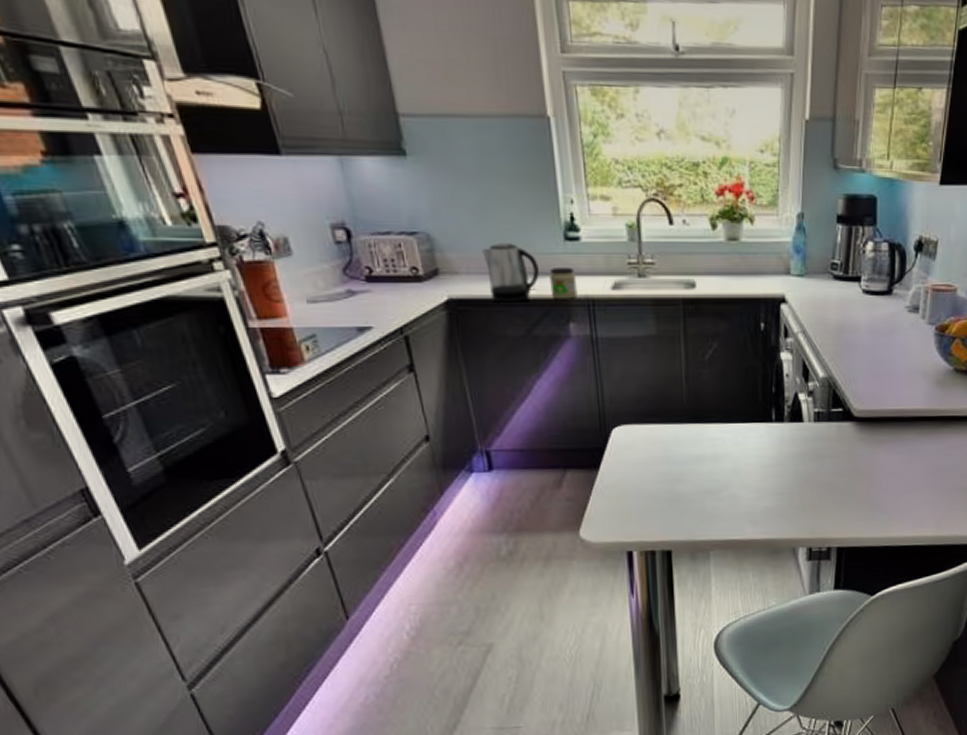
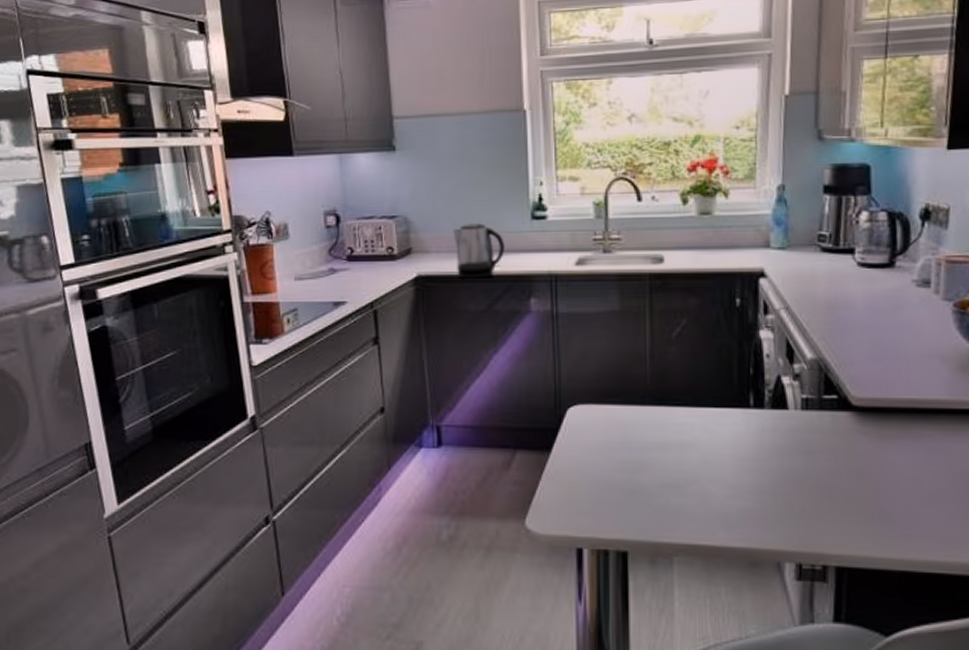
jar: present [549,268,578,299] -> none [514,245,541,275]

